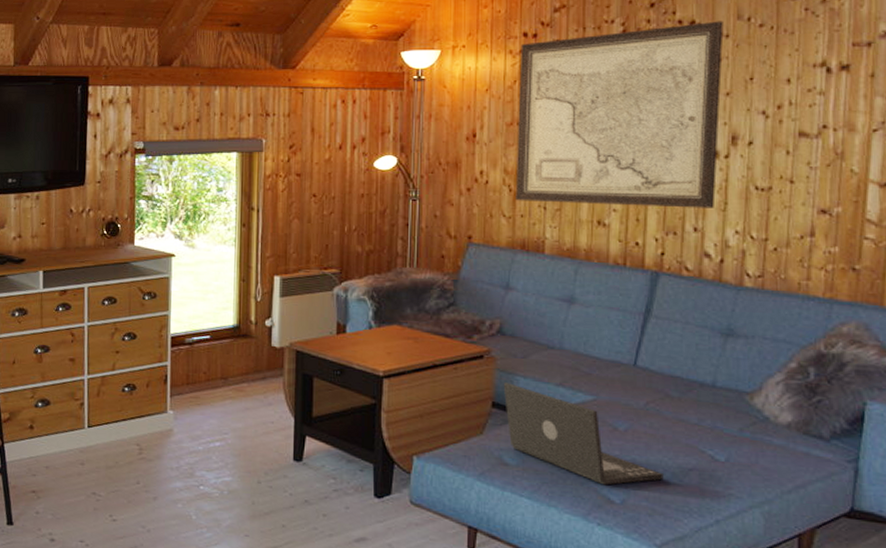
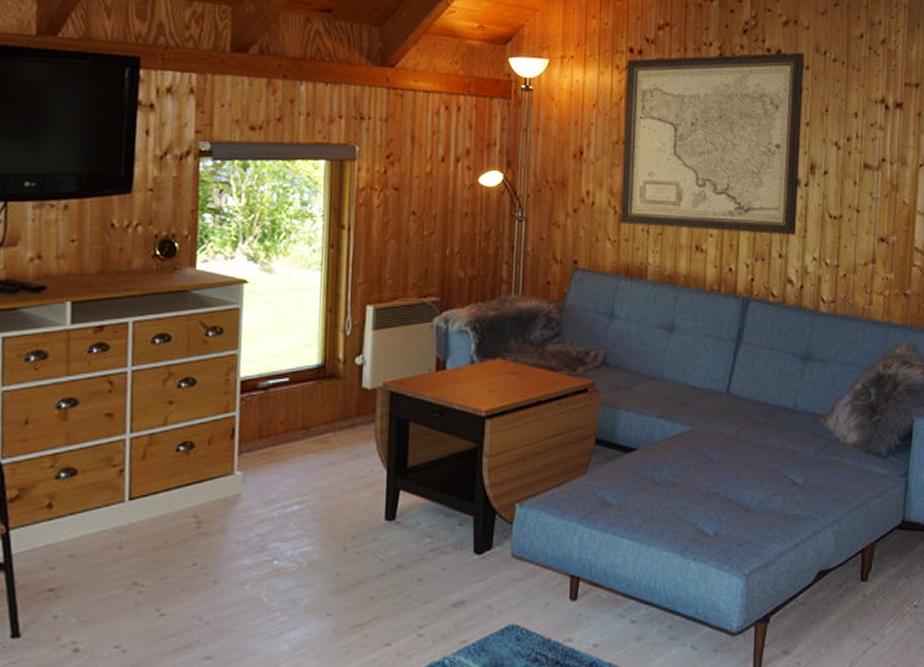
laptop: present [503,383,664,486] -> none [606,417,752,518]

